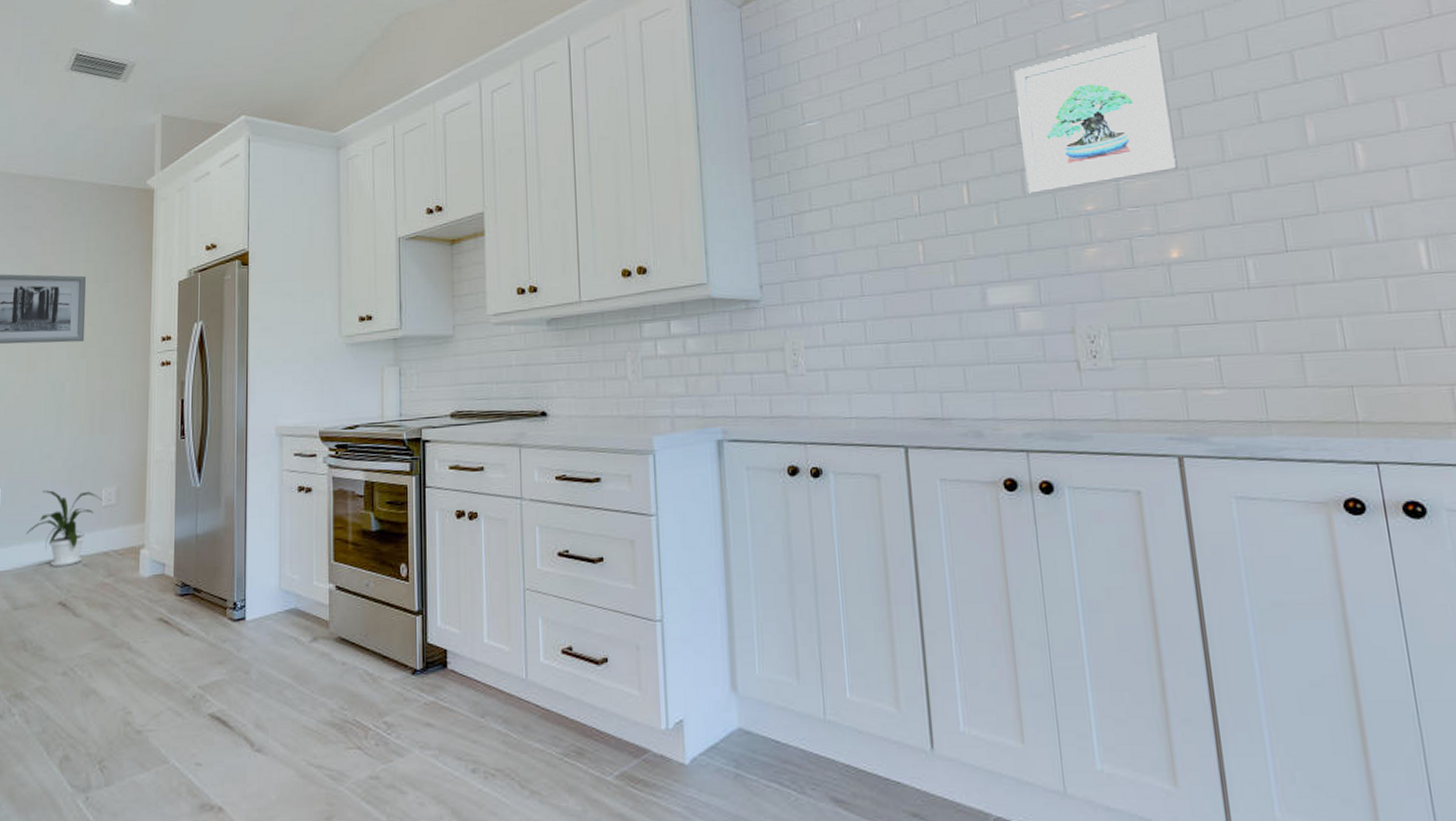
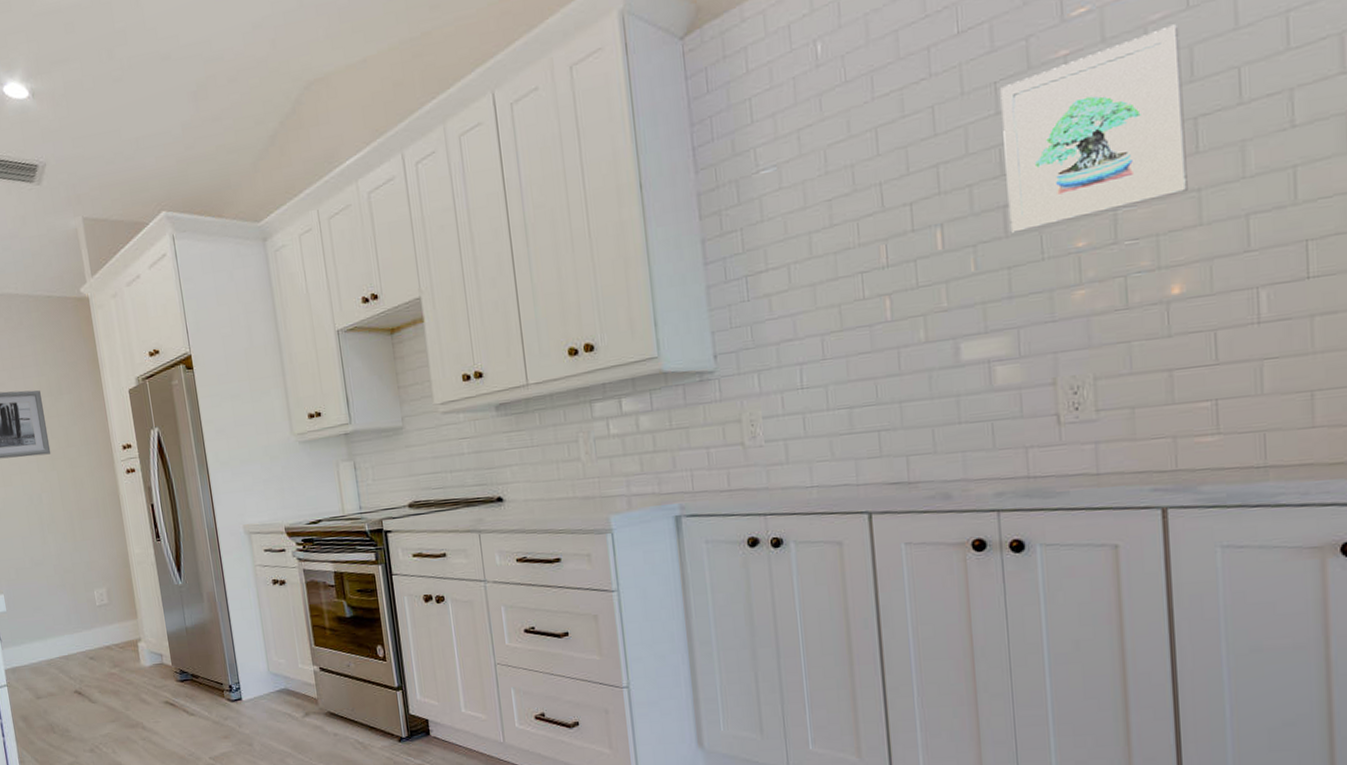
house plant: present [25,490,102,568] -> none [34,593,96,662]

